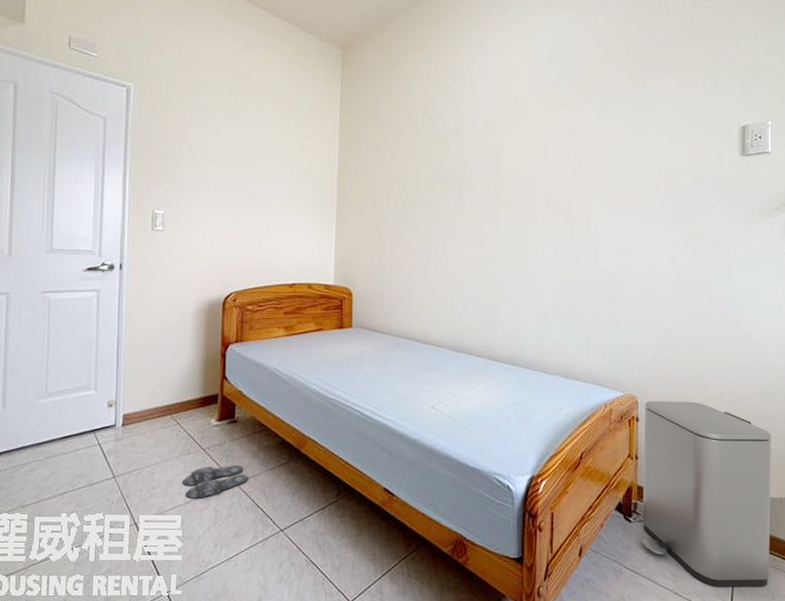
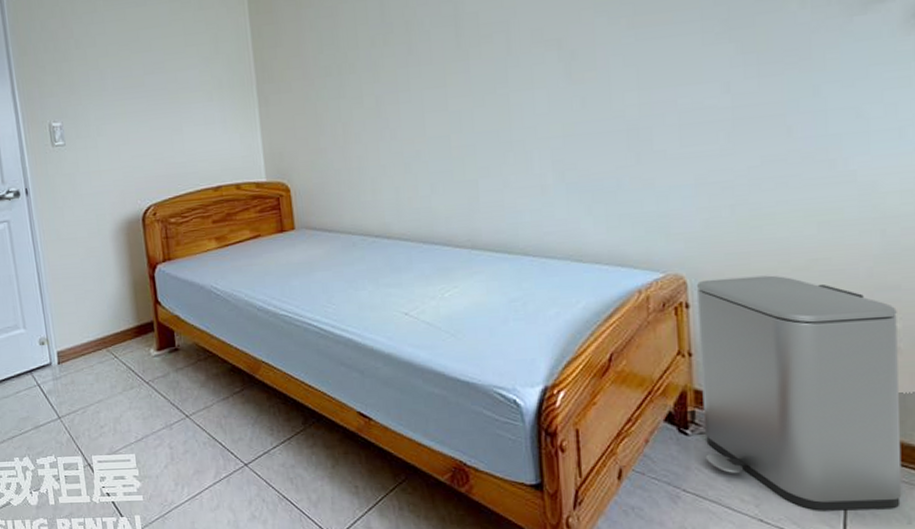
slippers: present [183,464,248,499] -> none [130,396,201,436]

